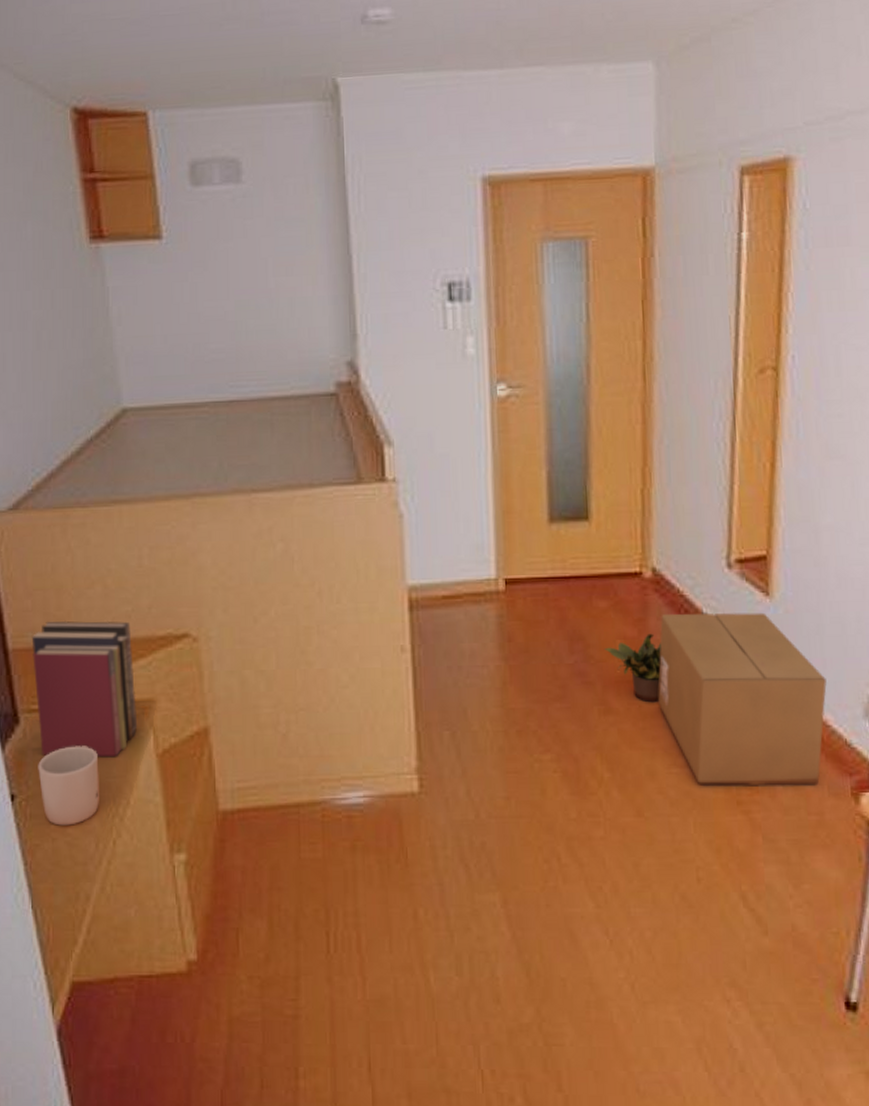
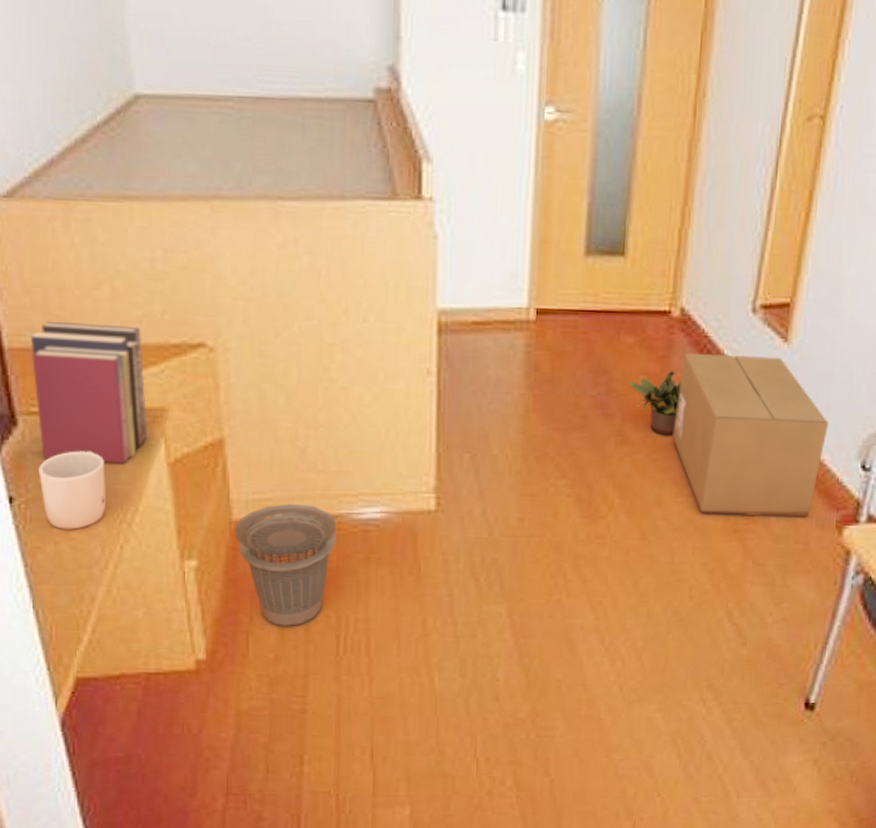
laundry basket: none [221,791,322,922] -> present [234,504,337,626]

